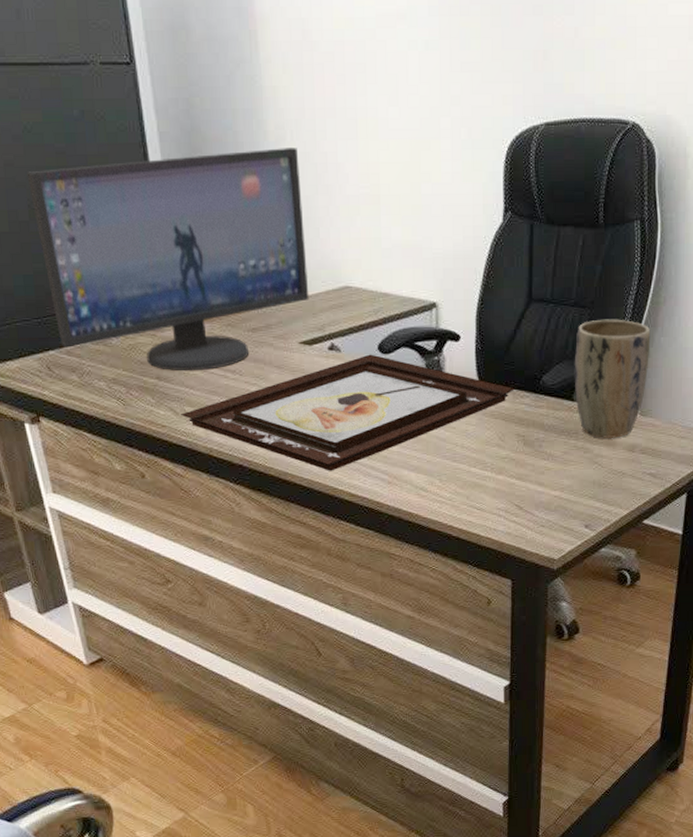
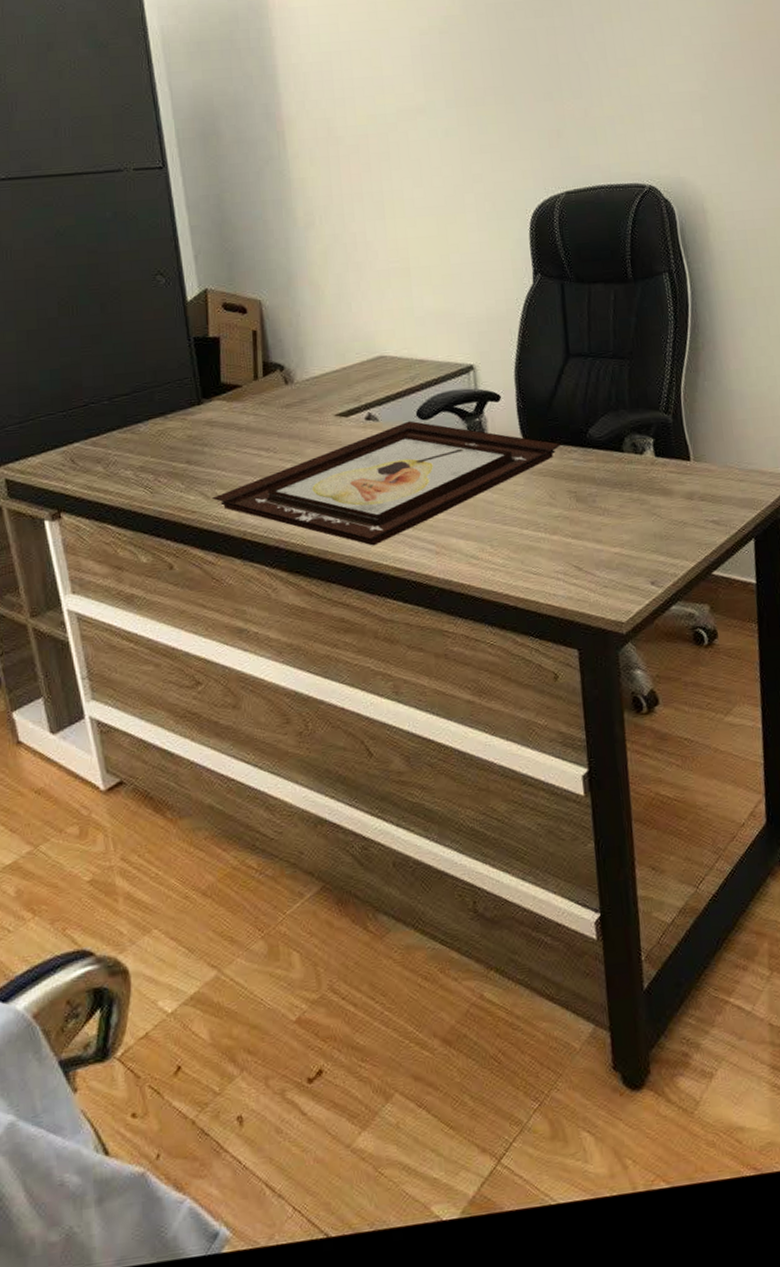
computer monitor: present [26,148,309,371] -> none [57,231,344,454]
plant pot: present [574,319,651,438] -> none [618,367,696,488]

